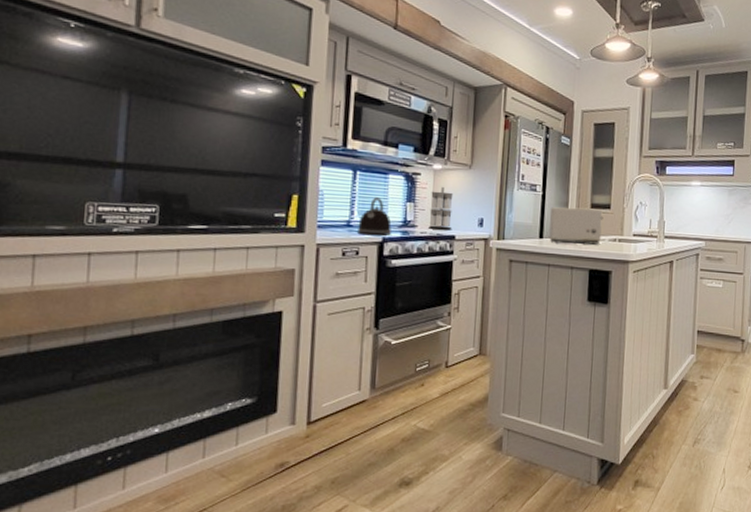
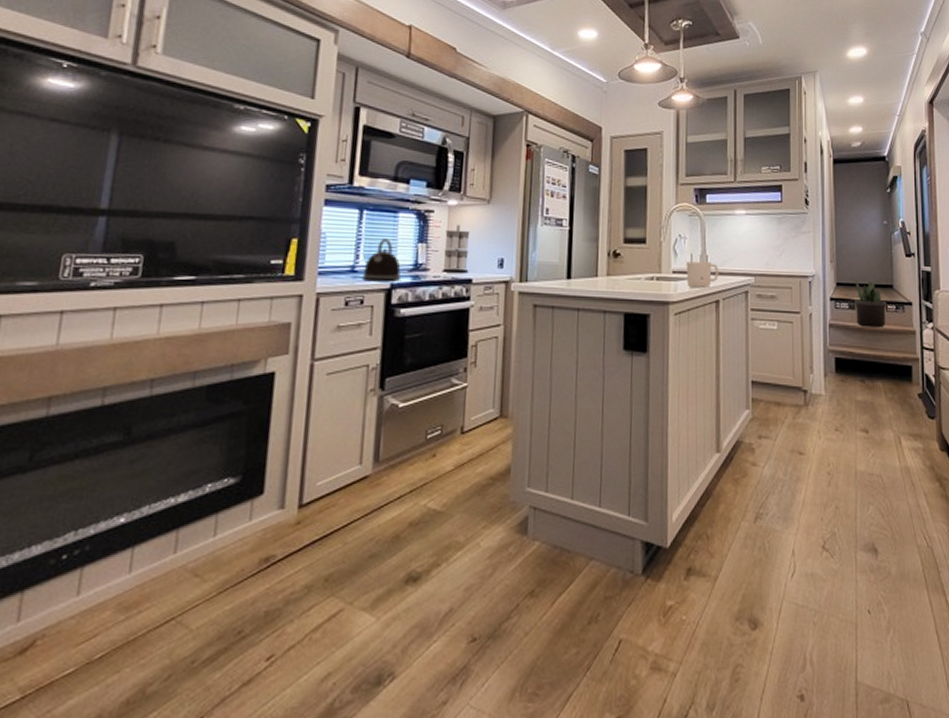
toaster: present [548,207,604,245] -> none [576,243,639,285]
mug: none [645,226,675,250] -> present [686,261,719,288]

